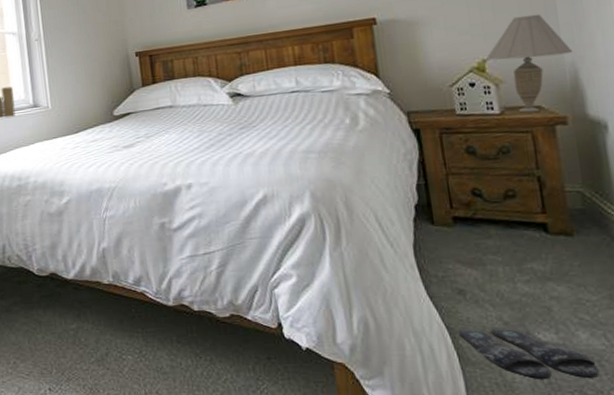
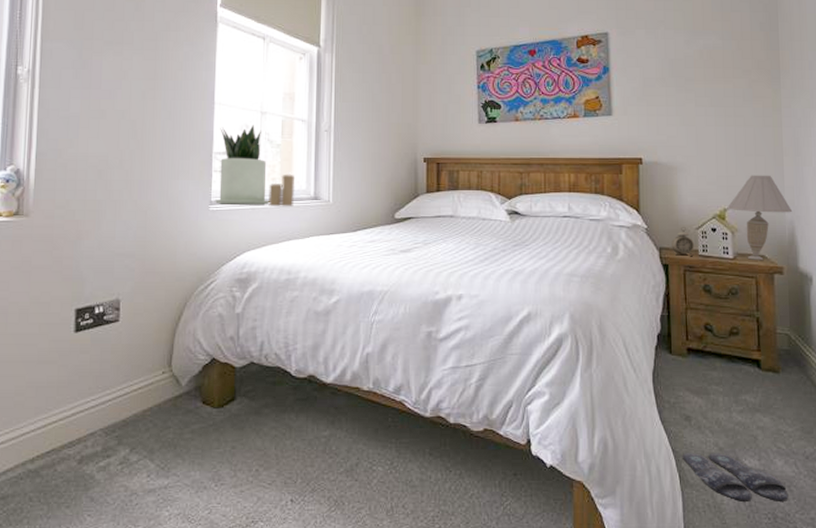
alarm clock: none [421,86,451,118] -> present [672,227,695,257]

